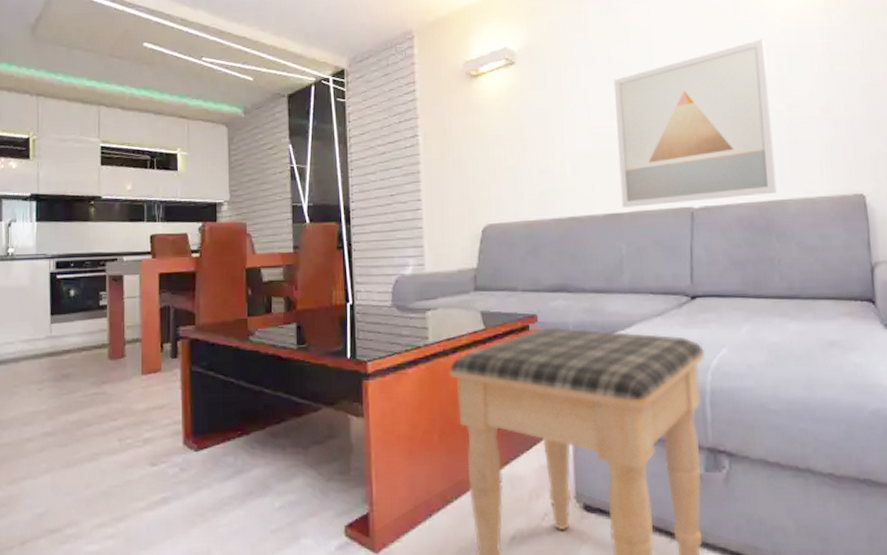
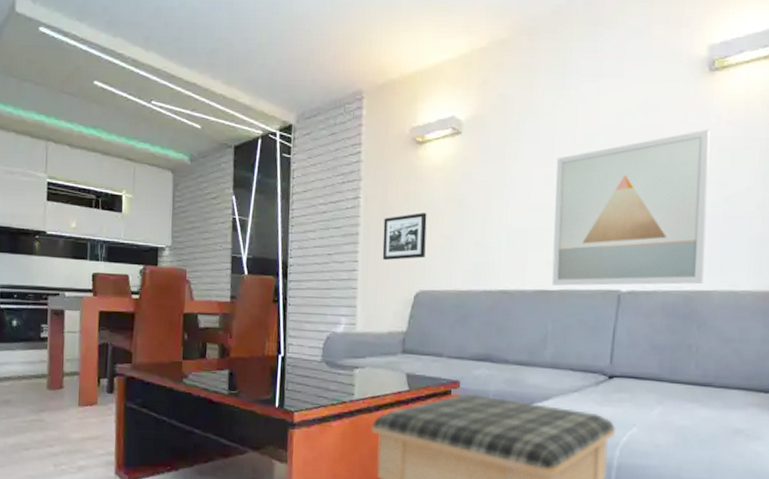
picture frame: none [444,145,490,196] -> present [382,213,427,260]

